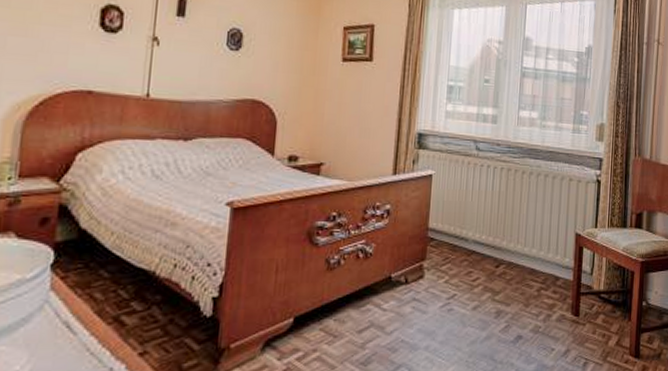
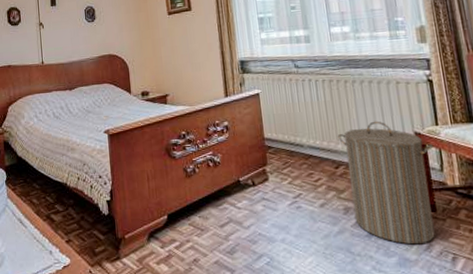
laundry hamper: none [504,218,589,351] -> present [337,121,435,245]

